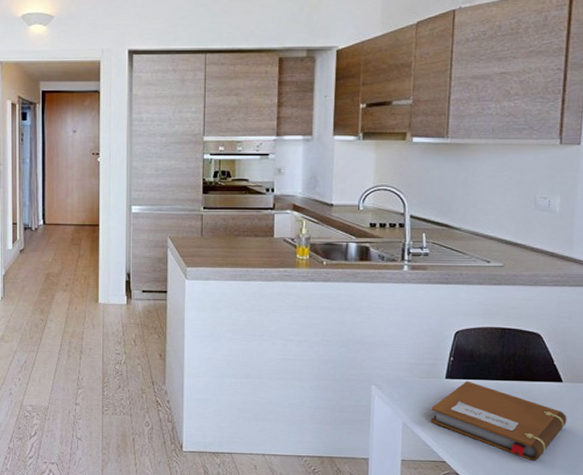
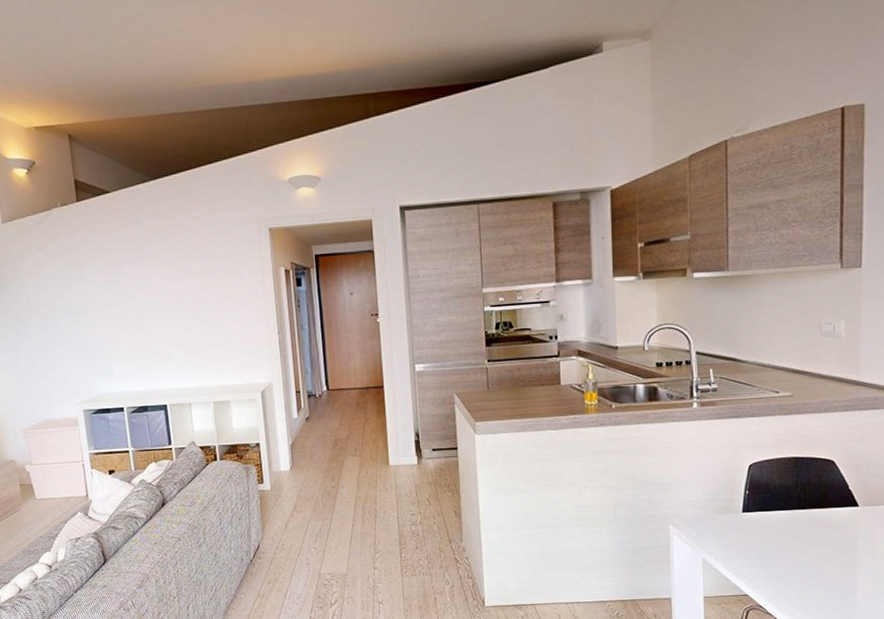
notebook: present [430,381,567,461] -> none [730,513,866,587]

